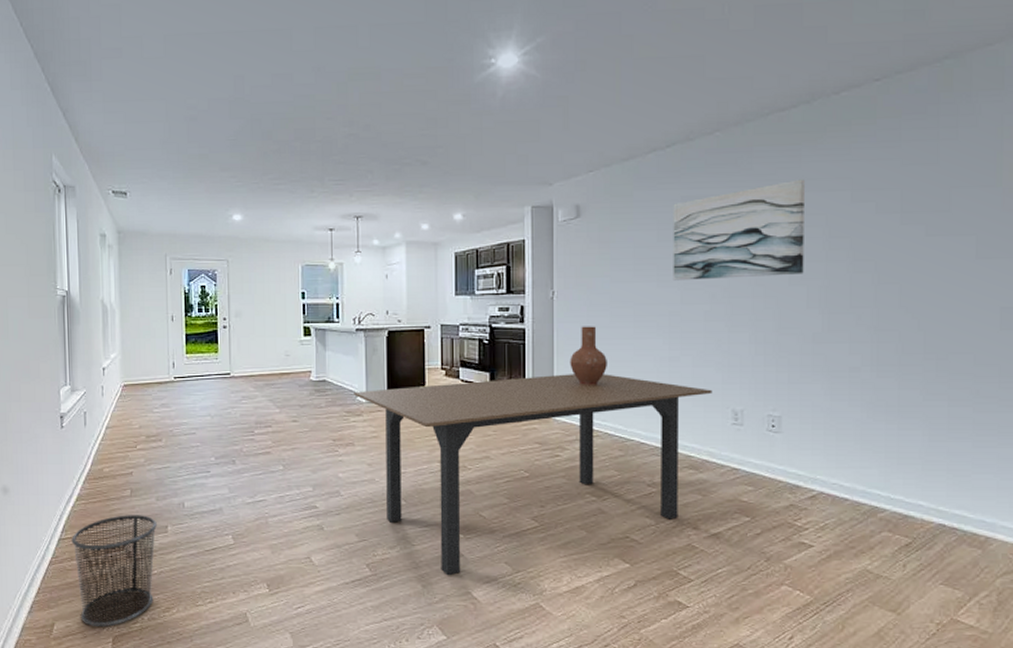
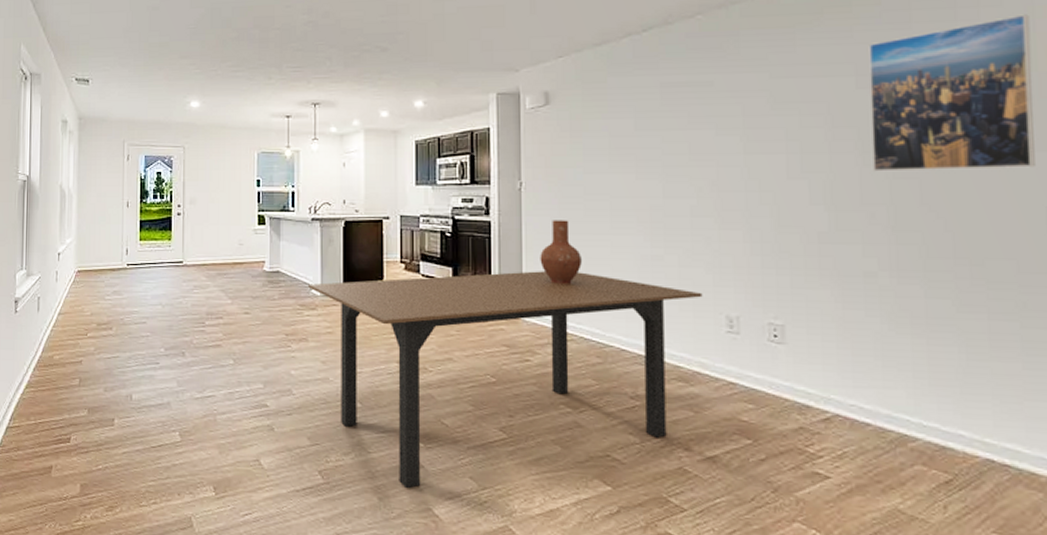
waste bin: present [71,515,157,627] -> none [19,405,104,523]
wall art: present [673,179,805,281] -> none [652,64,804,172]
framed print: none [862,134,999,278] -> present [868,14,1035,172]

